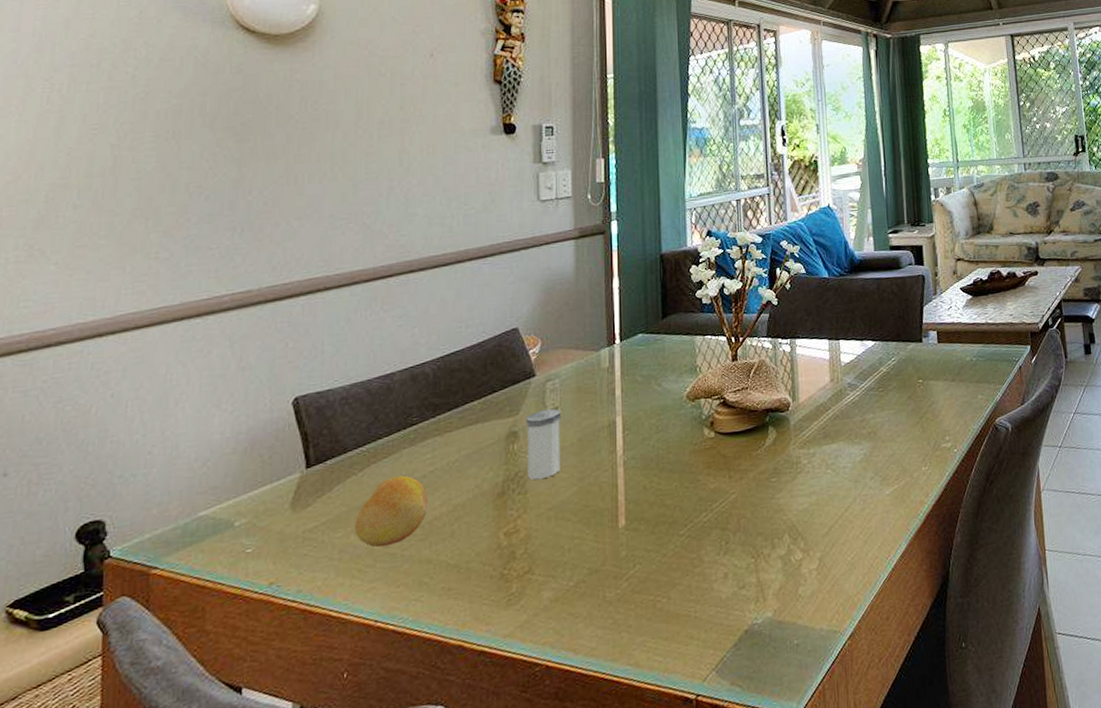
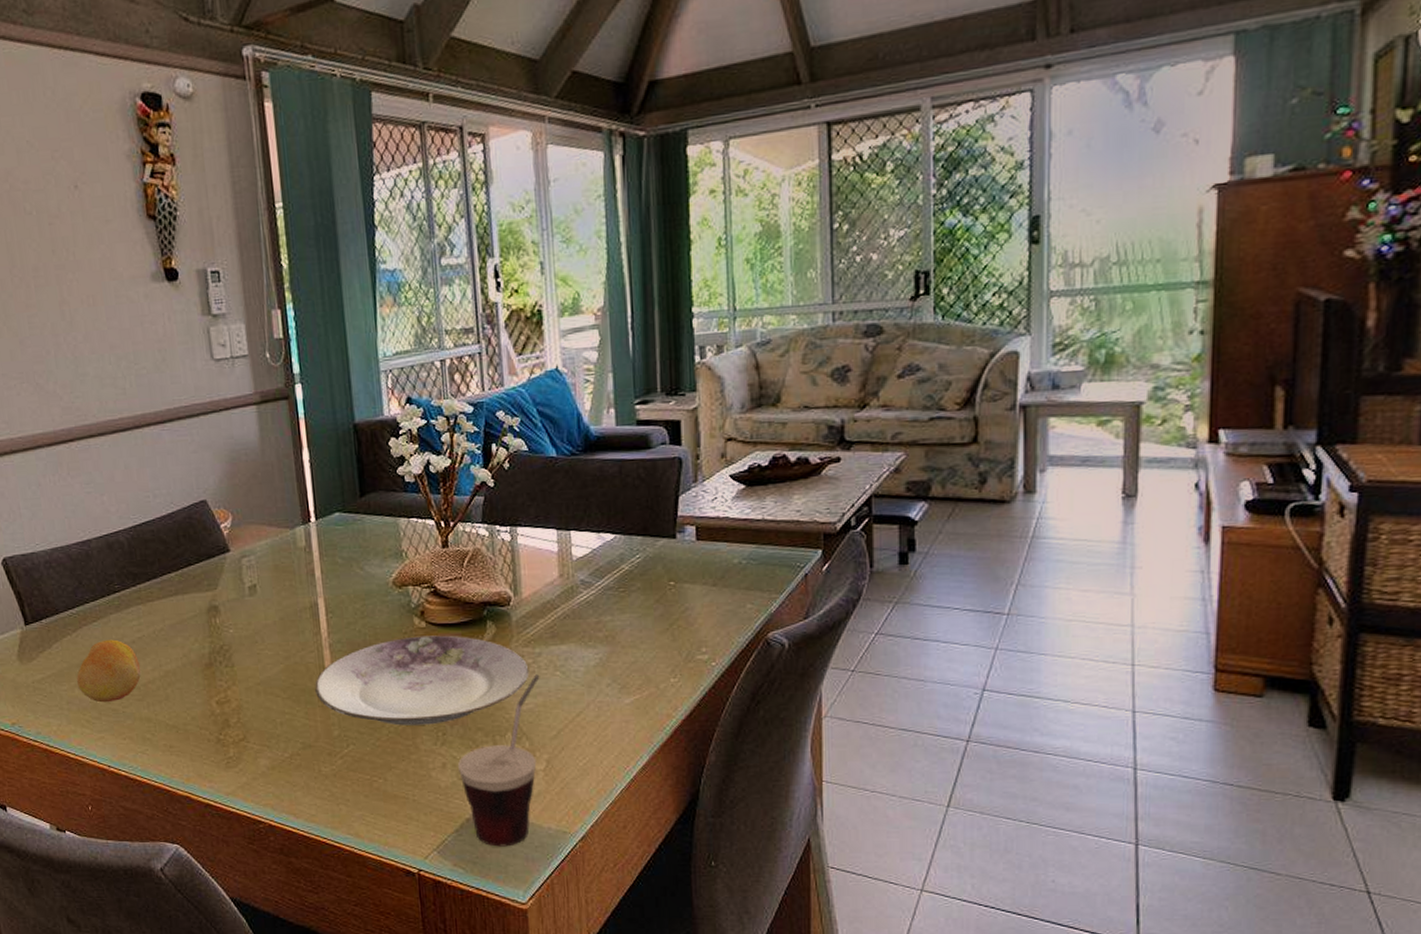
salt shaker: present [525,408,561,480] -> none [224,585,265,655]
plate: none [606,443,805,539] -> present [315,635,529,726]
cup: none [738,474,814,657] -> present [457,674,540,847]

